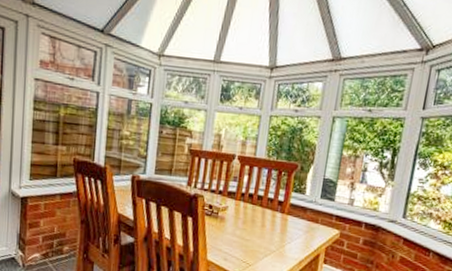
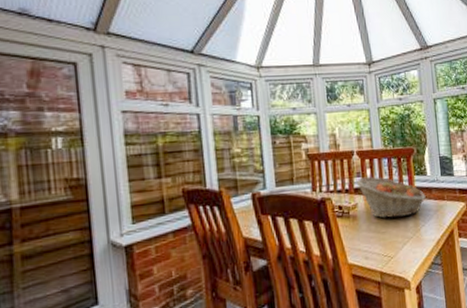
fruit basket: none [231,182,299,230] -> present [356,176,426,219]

